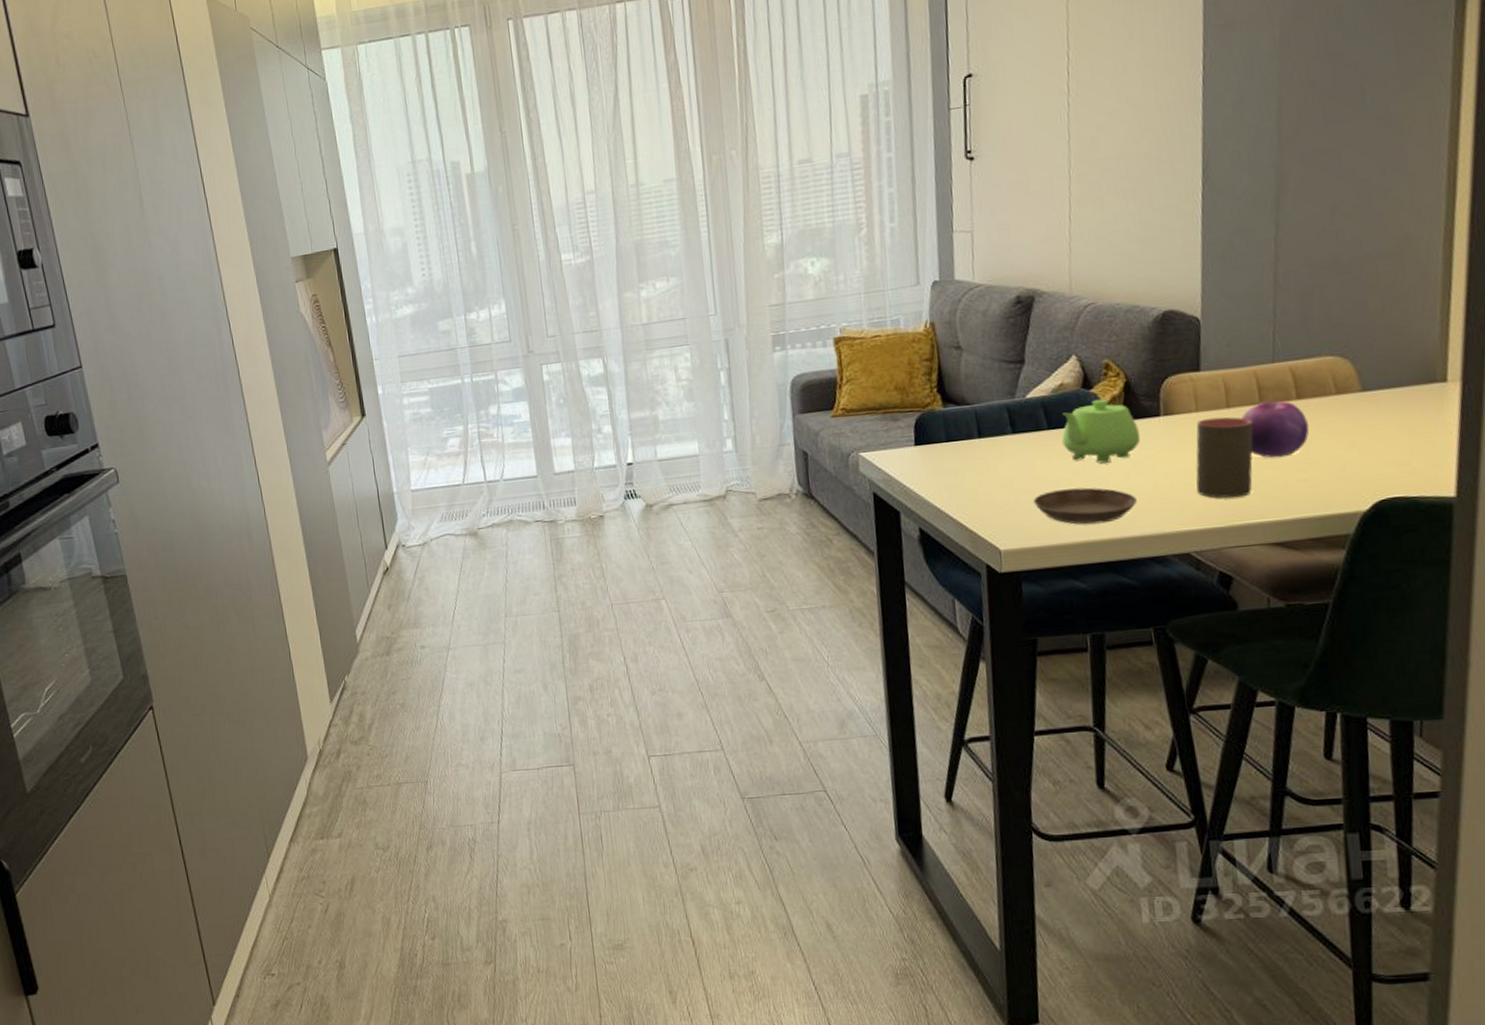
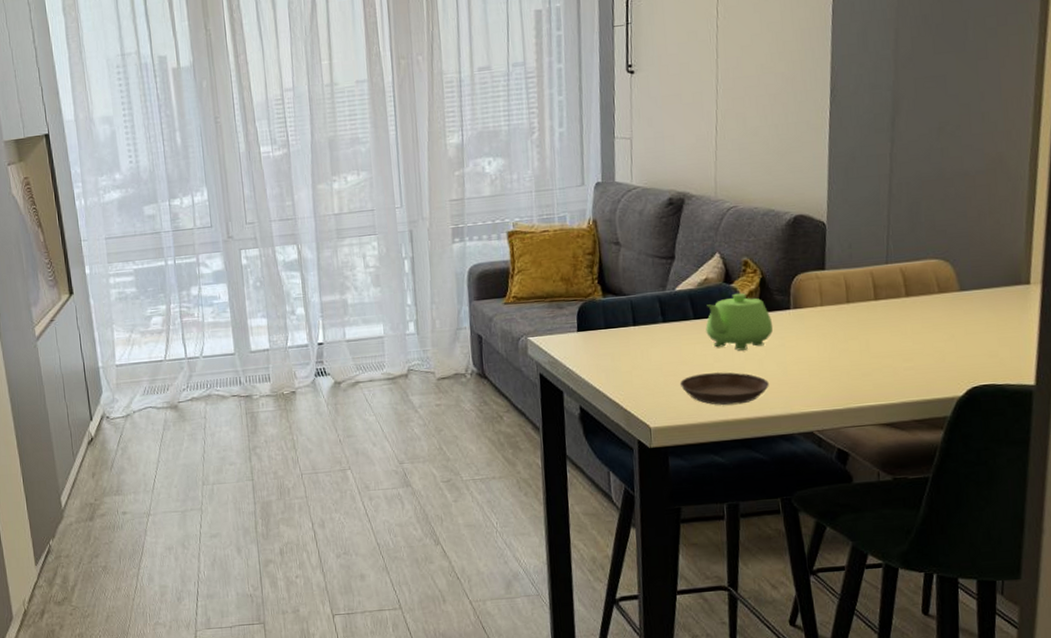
cup: present [1195,416,1253,499] -> none [819,311,869,384]
fruit: present [1241,400,1310,459] -> none [859,297,916,349]

